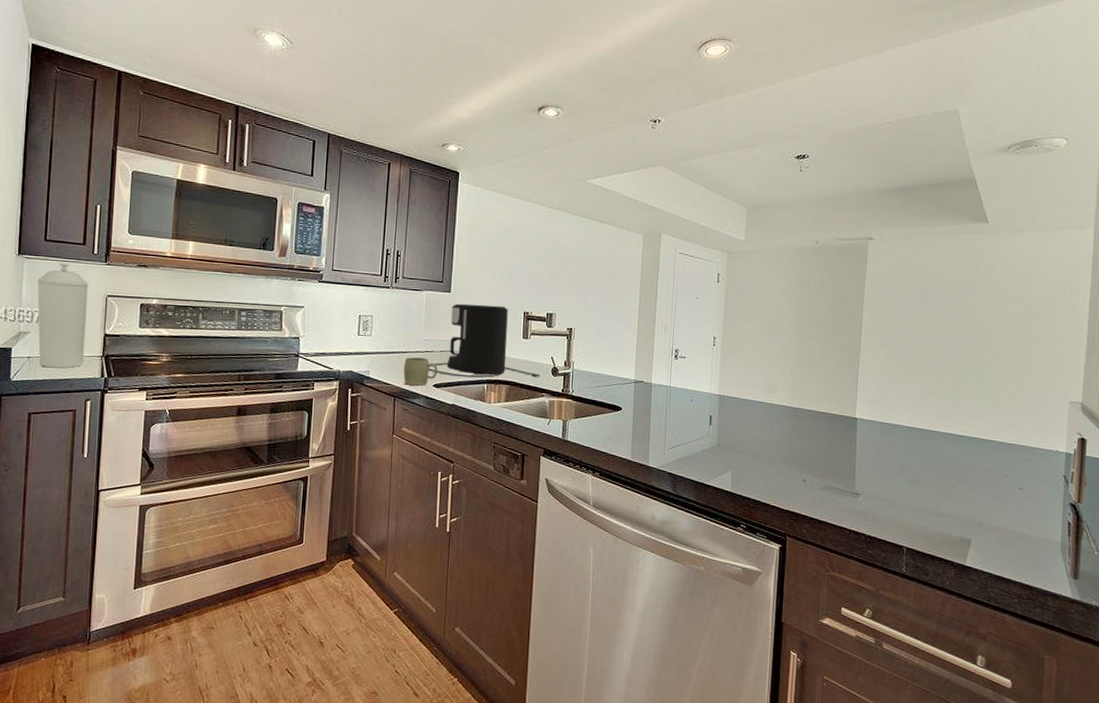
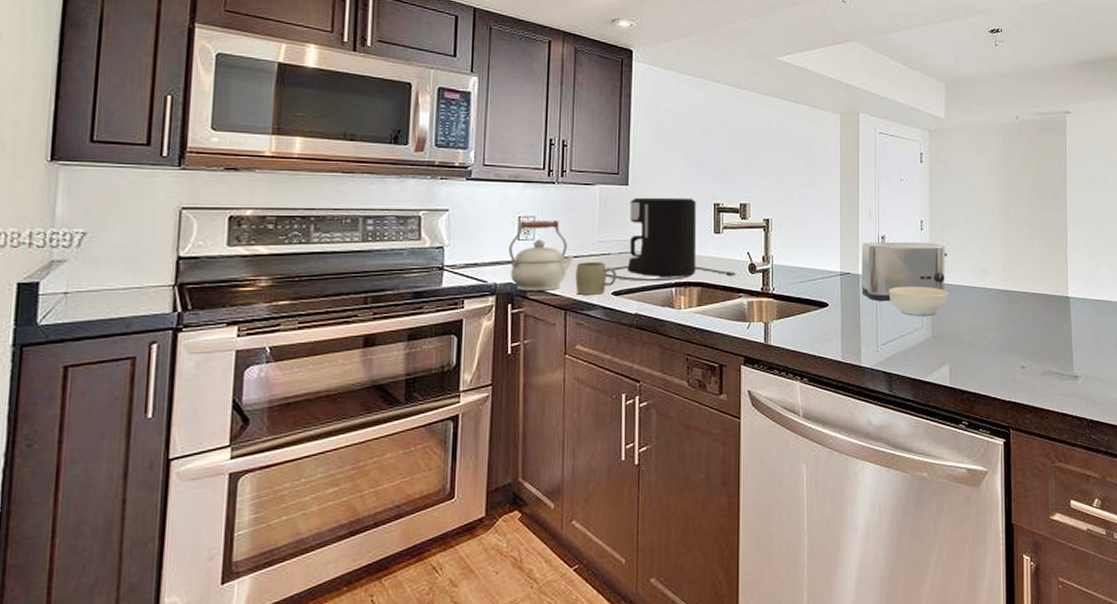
canister: present [37,262,88,369] -> none [79,169,154,305]
kettle: none [350,319,404,380] -> present [509,220,575,292]
toaster: none [653,354,737,410] -> present [861,241,947,302]
bowl: none [678,396,736,426] -> present [888,286,949,316]

